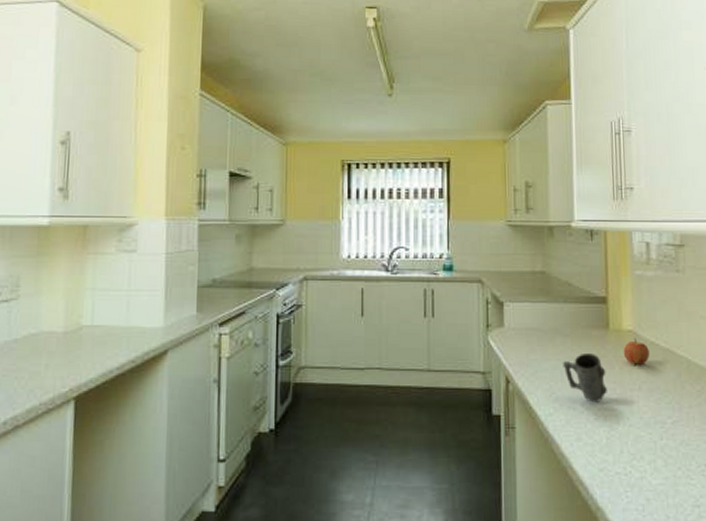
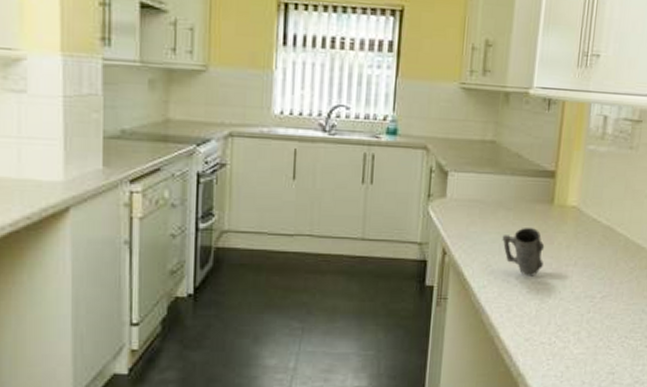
apple: present [623,339,649,365] -> none [564,215,590,241]

